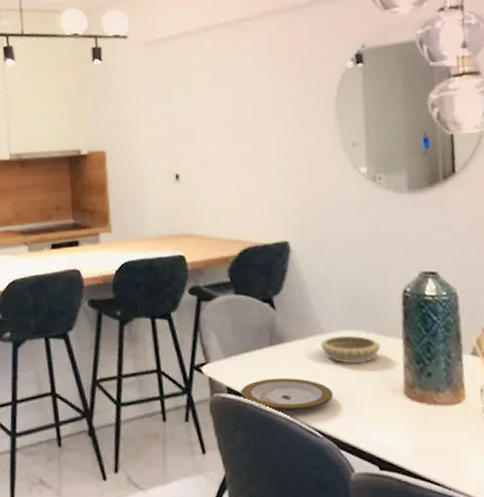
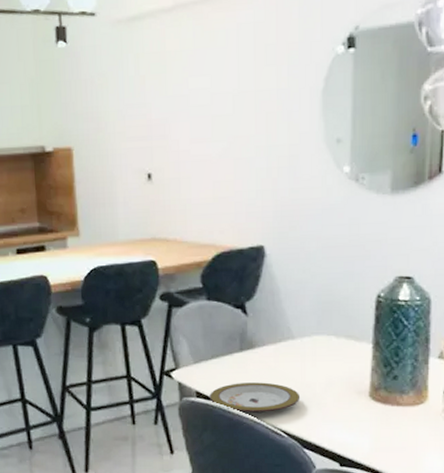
decorative bowl: present [321,336,381,363] -> none [291,341,350,367]

